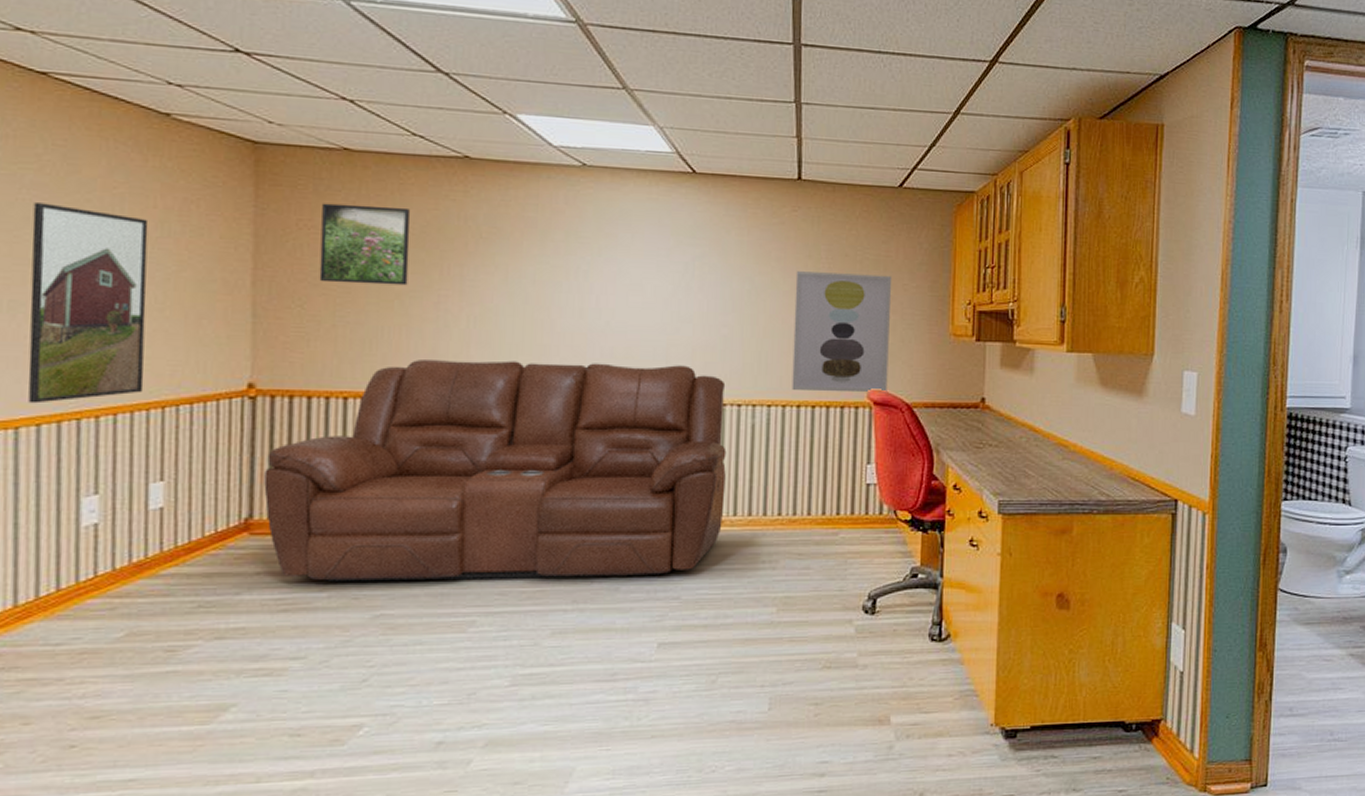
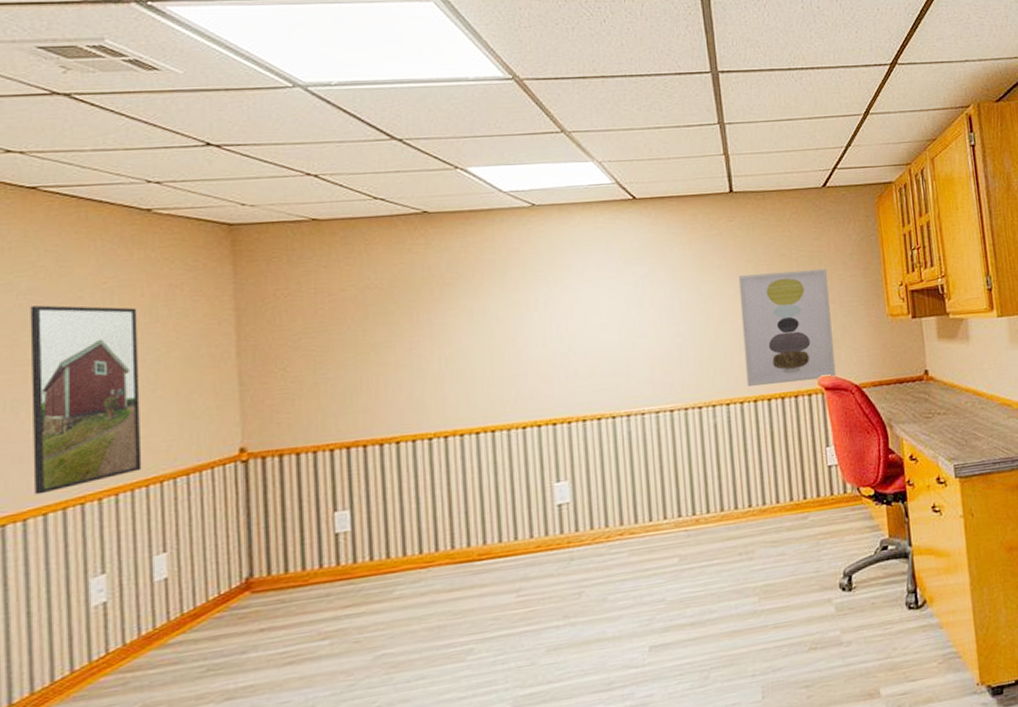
sofa: present [264,360,727,583] -> none [261,377,698,630]
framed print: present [319,203,411,286] -> none [297,266,381,345]

